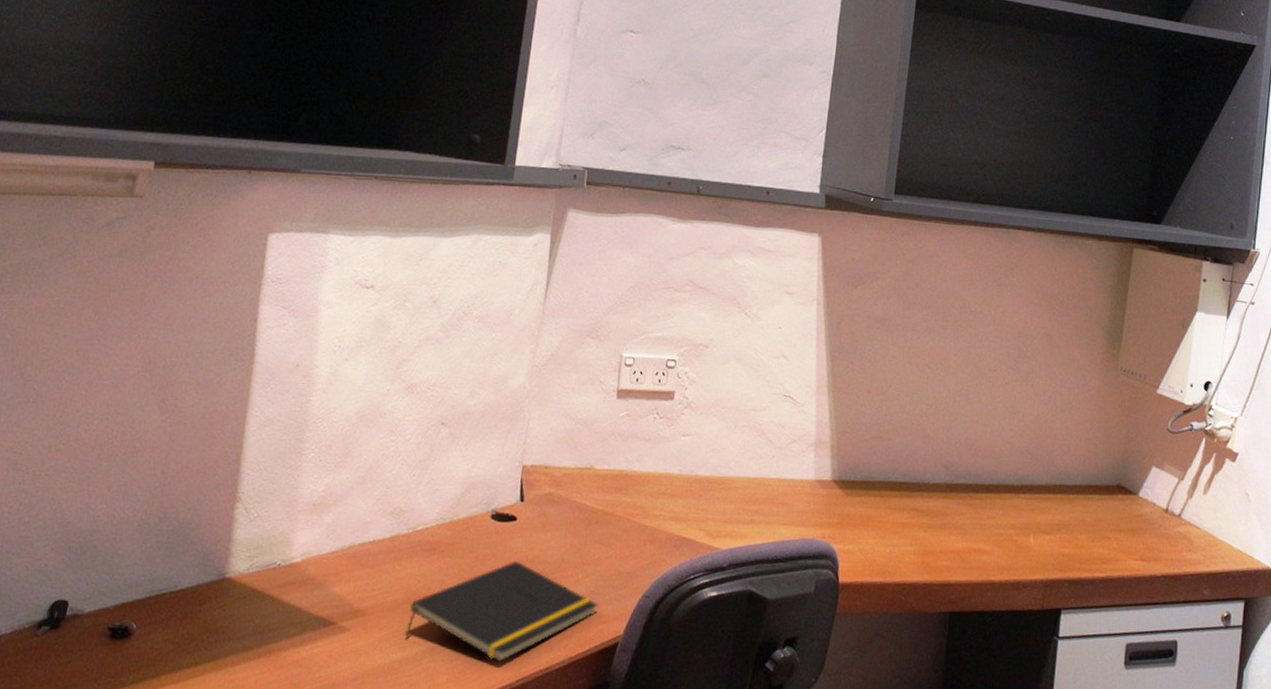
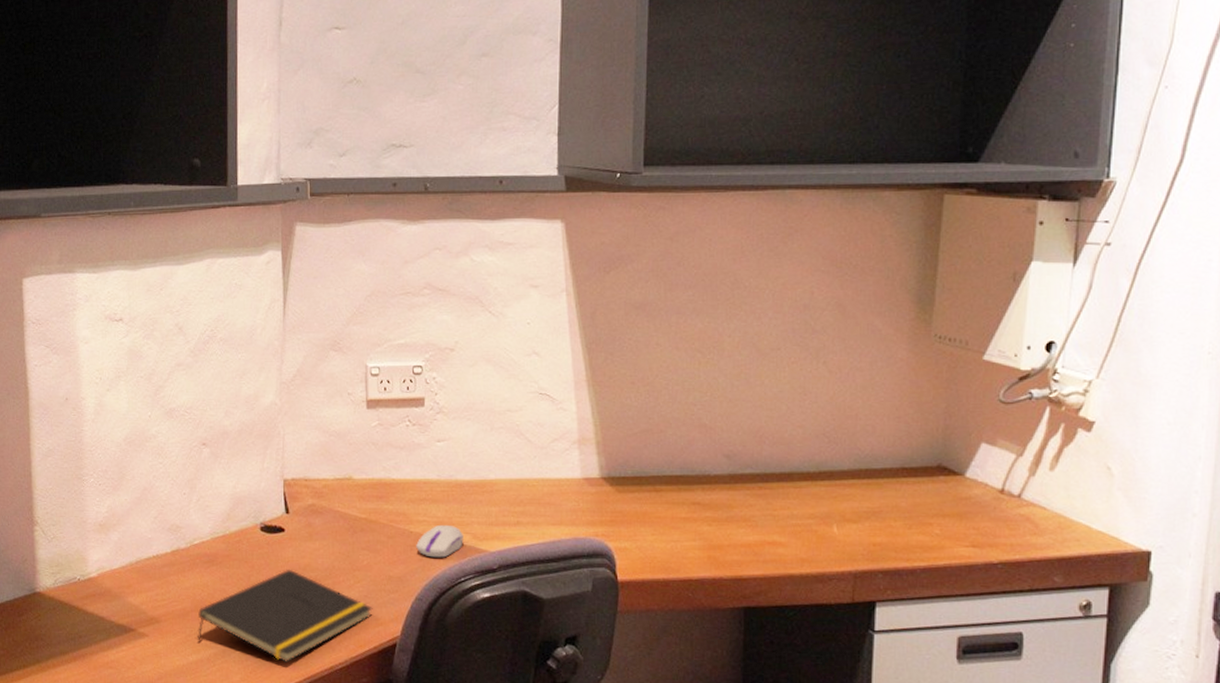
computer mouse: none [649,520,698,554] -> present [416,524,463,558]

